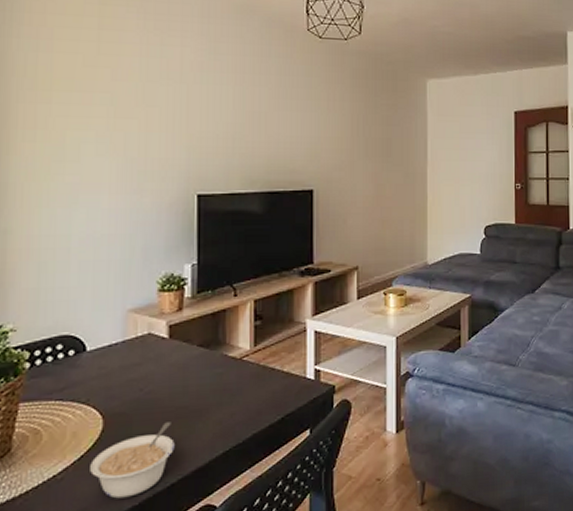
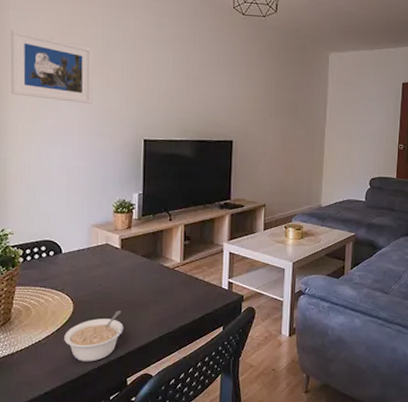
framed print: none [13,63,127,152] -> present [10,29,93,104]

